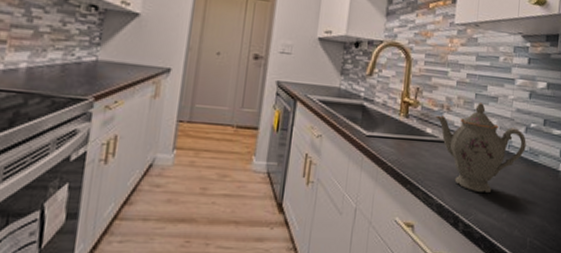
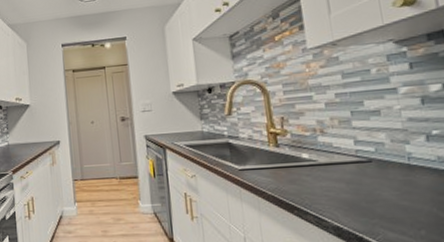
teapot: present [436,103,527,192] -> none [309,119,433,210]

